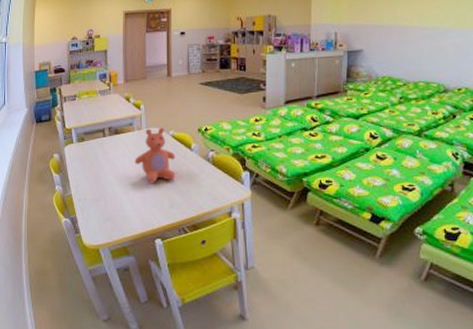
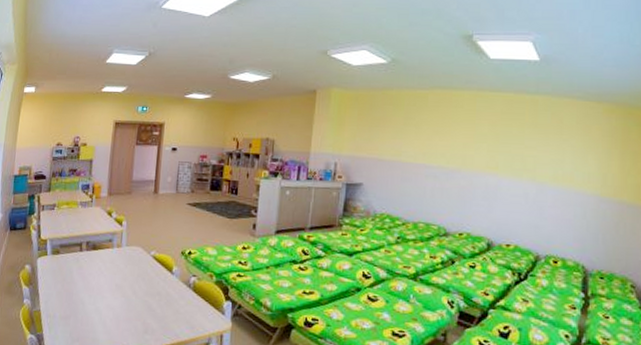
teddy bear: present [134,127,176,183] -> none [110,246,155,305]

